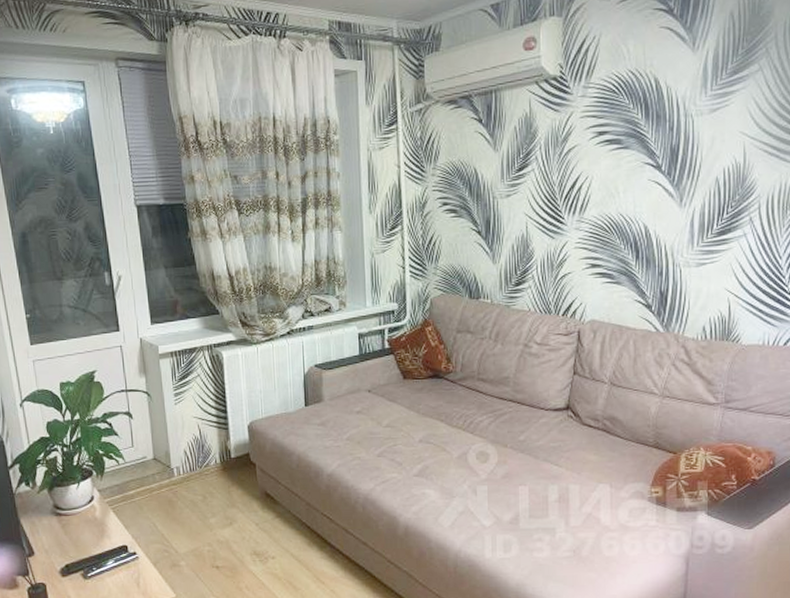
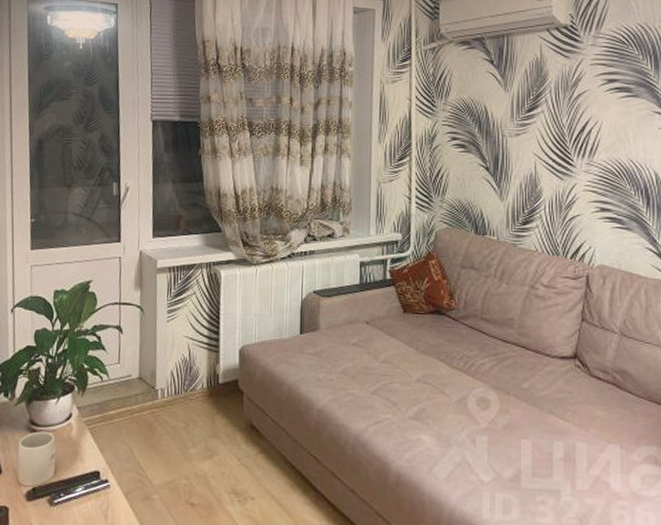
mug: none [46,514,85,564] -> present [16,431,57,487]

